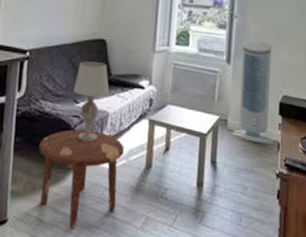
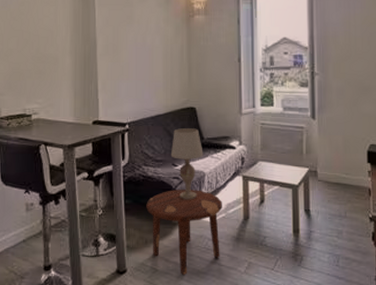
air purifier: present [232,40,275,144] -> none [323,95,365,191]

